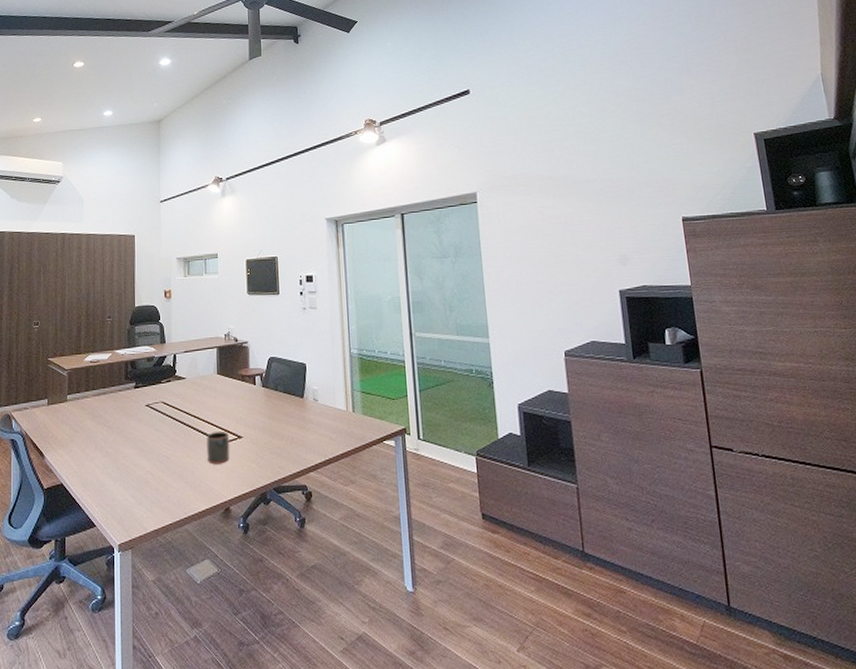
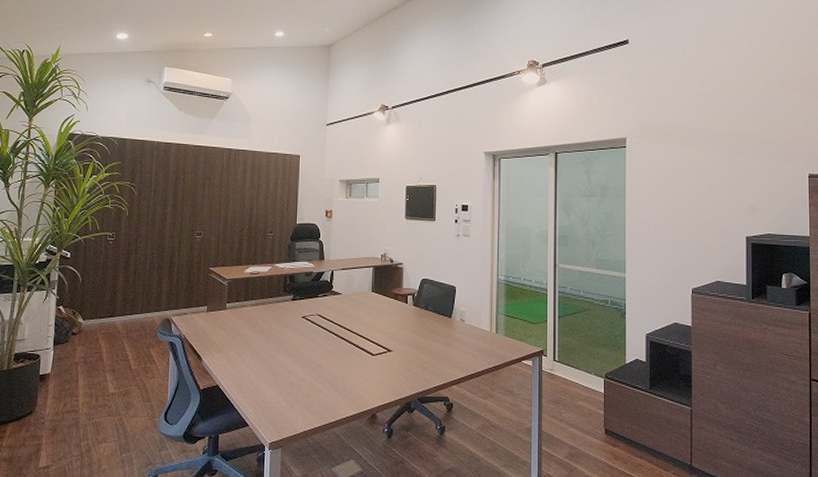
mug: present [207,430,230,464] -> none [358,344,380,375]

